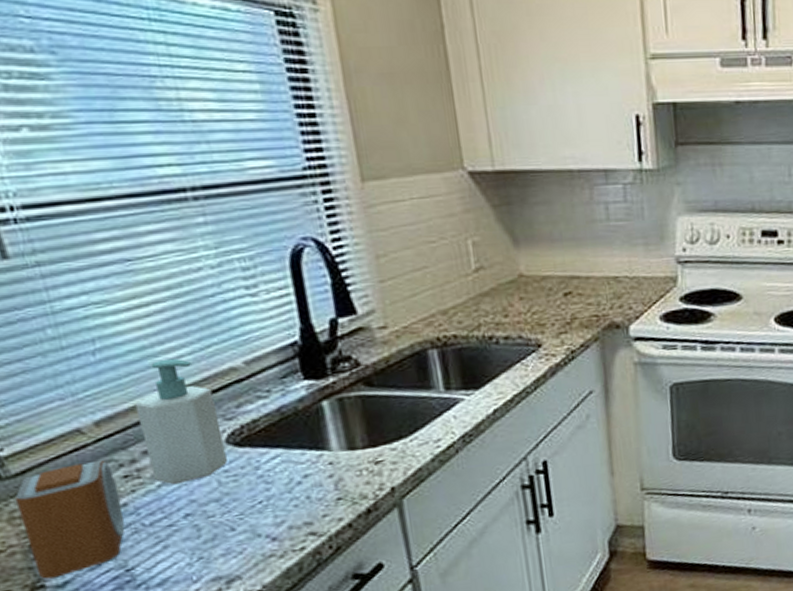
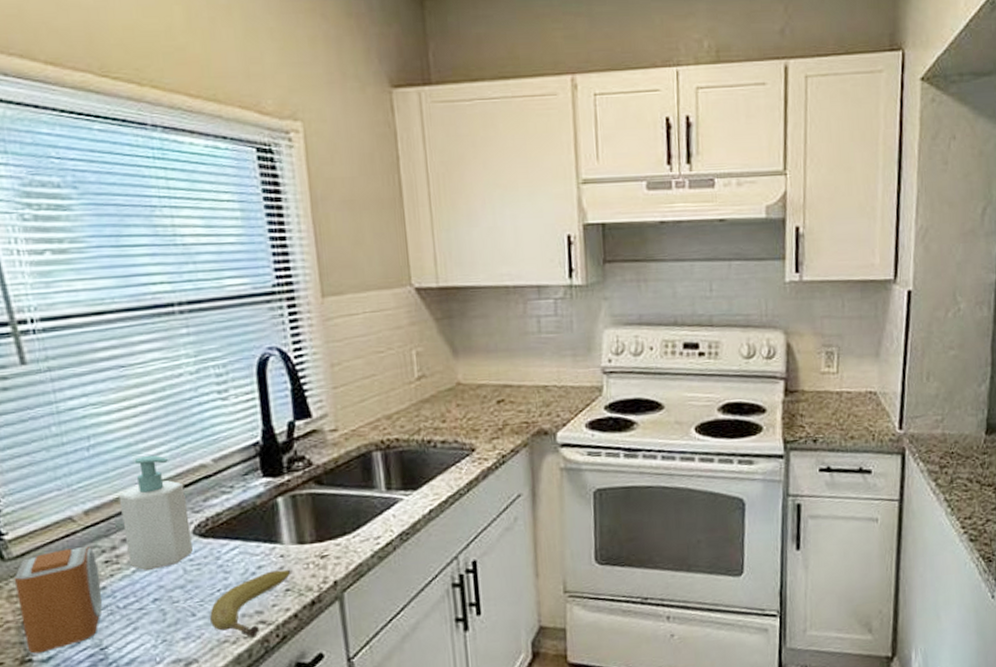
fruit: none [251,477,343,551] -> present [210,569,291,638]

